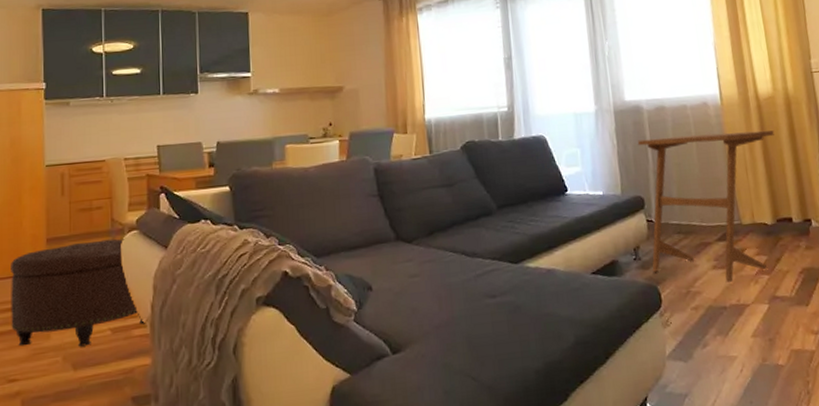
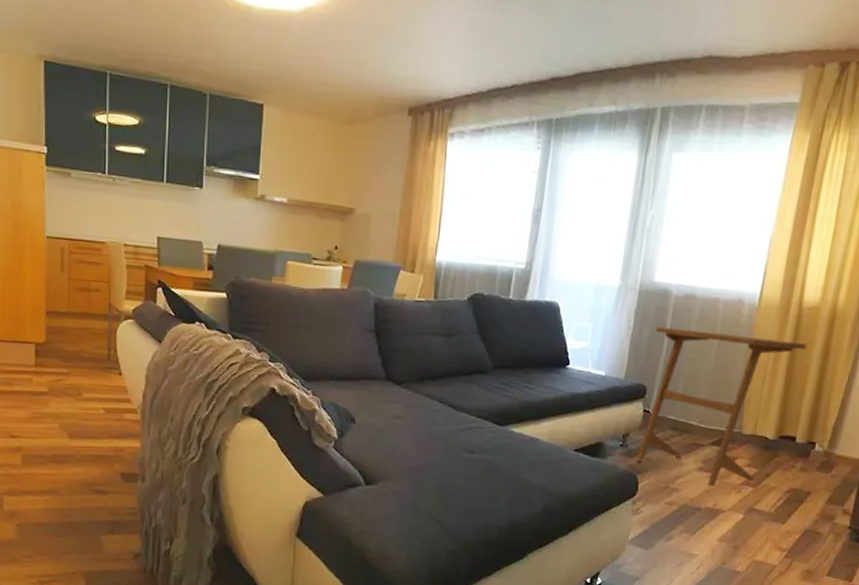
ottoman: present [11,239,146,347] -> none [12,320,137,420]

